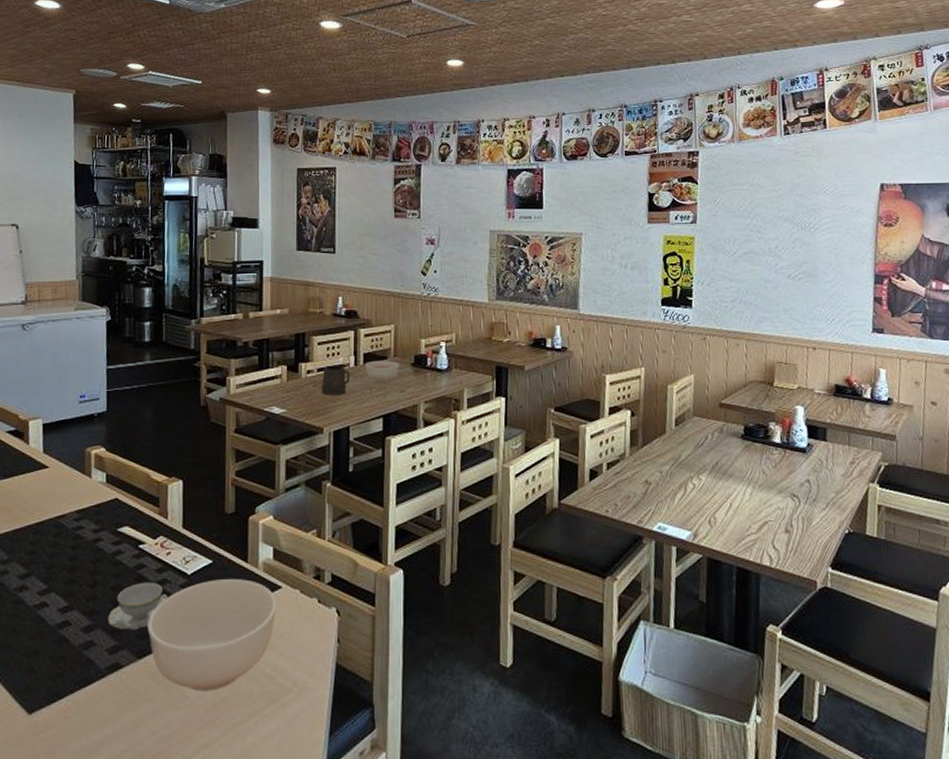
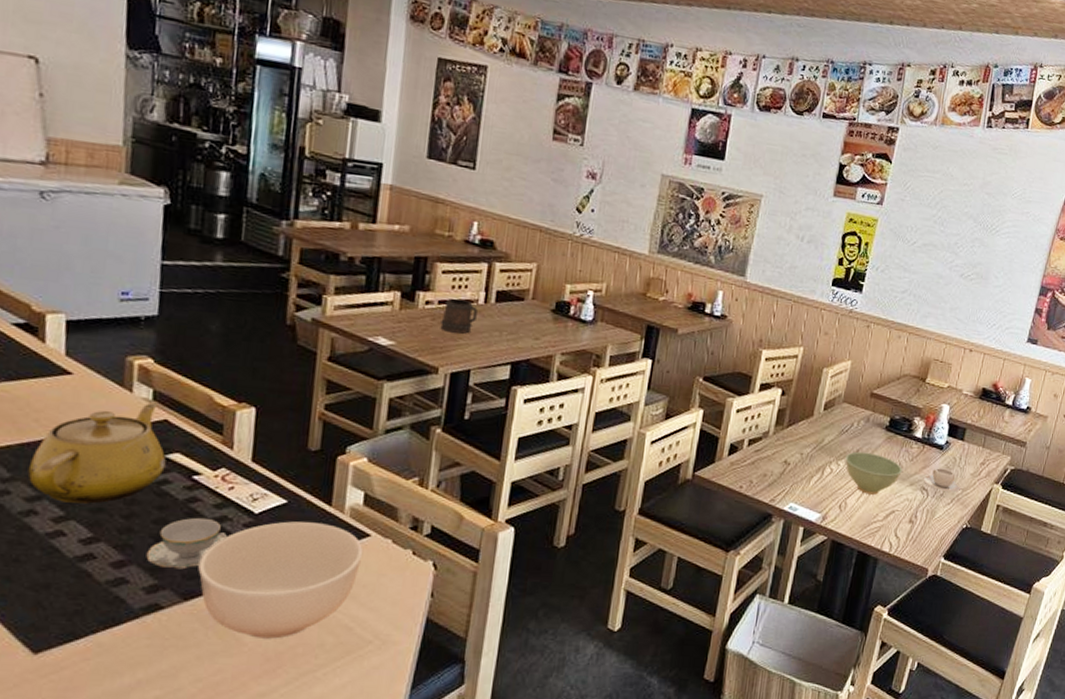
teapot: none [20,483,118,577] -> present [27,401,166,504]
bowl: present [365,360,400,382] -> none [496,300,539,327]
bowl: none [706,463,767,507] -> present [845,451,903,495]
teacup: none [791,472,835,497] -> present [923,468,962,493]

